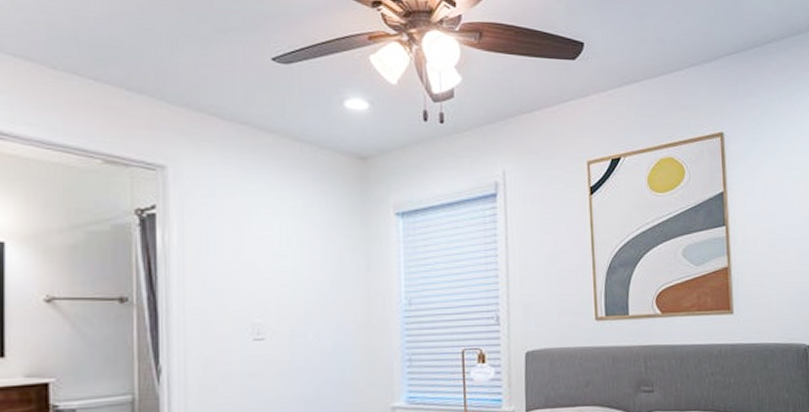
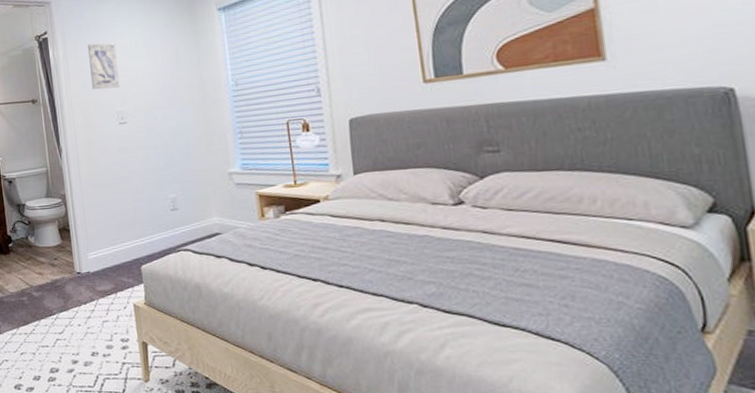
wall art: none [218,231,260,293] -> present [88,43,121,90]

